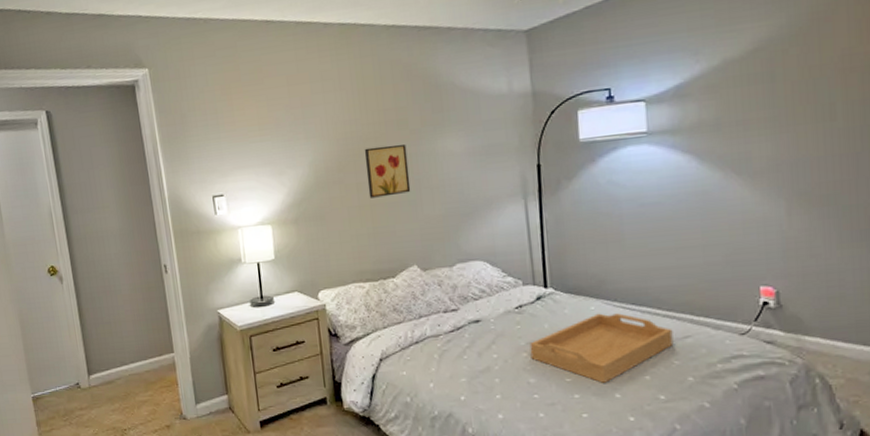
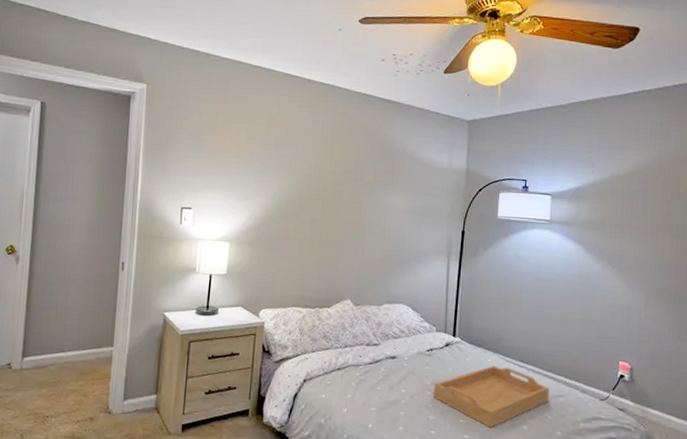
wall art: present [364,144,411,198] -> none [320,190,359,236]

